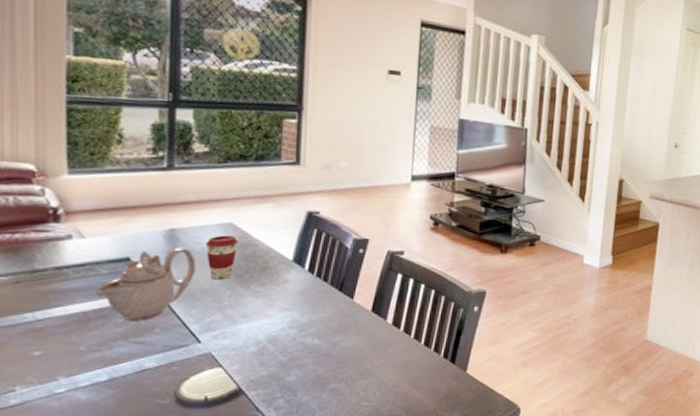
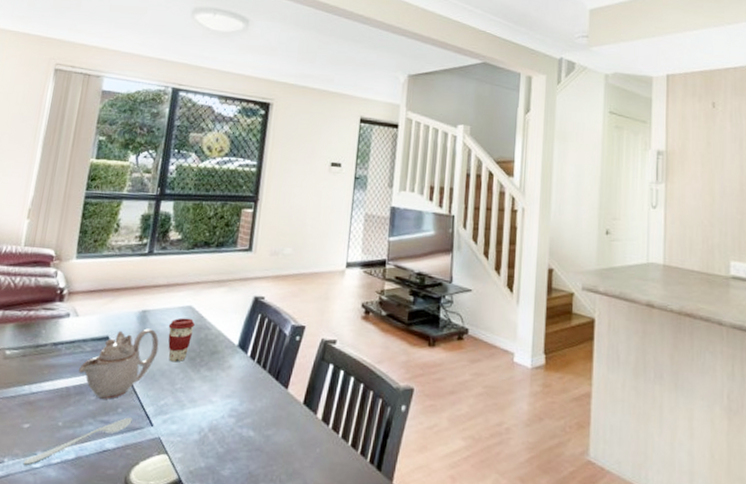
spoon: none [41,336,174,391] -> present [23,417,133,465]

